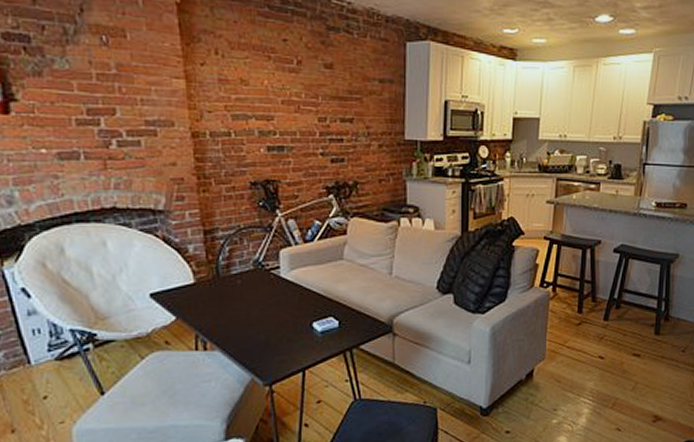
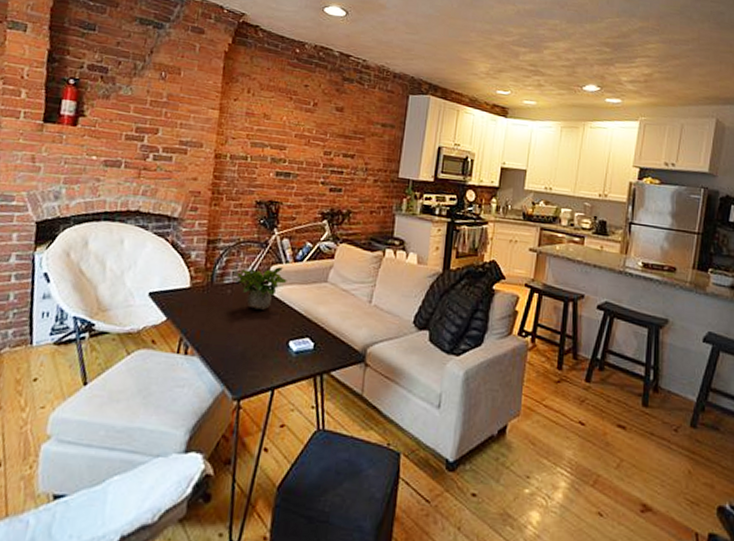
potted plant: none [241,250,300,296] -> present [233,267,287,310]

